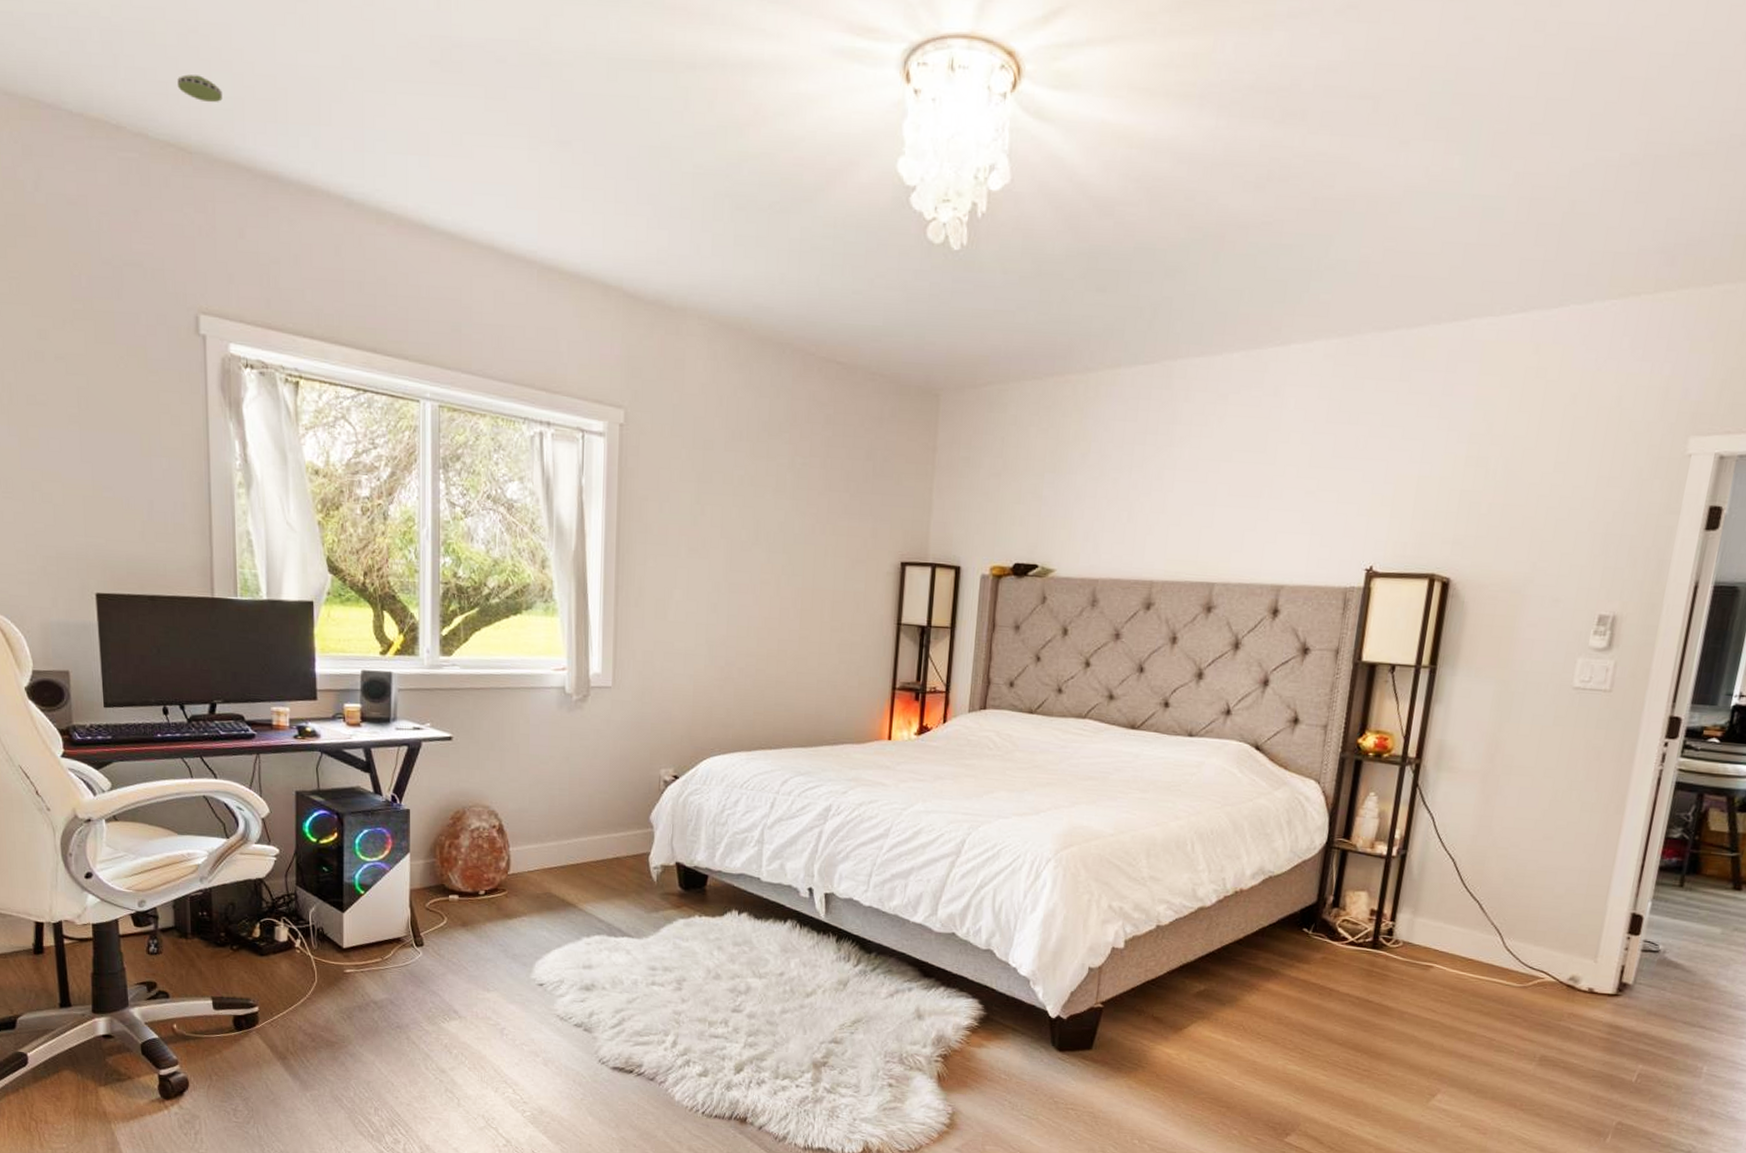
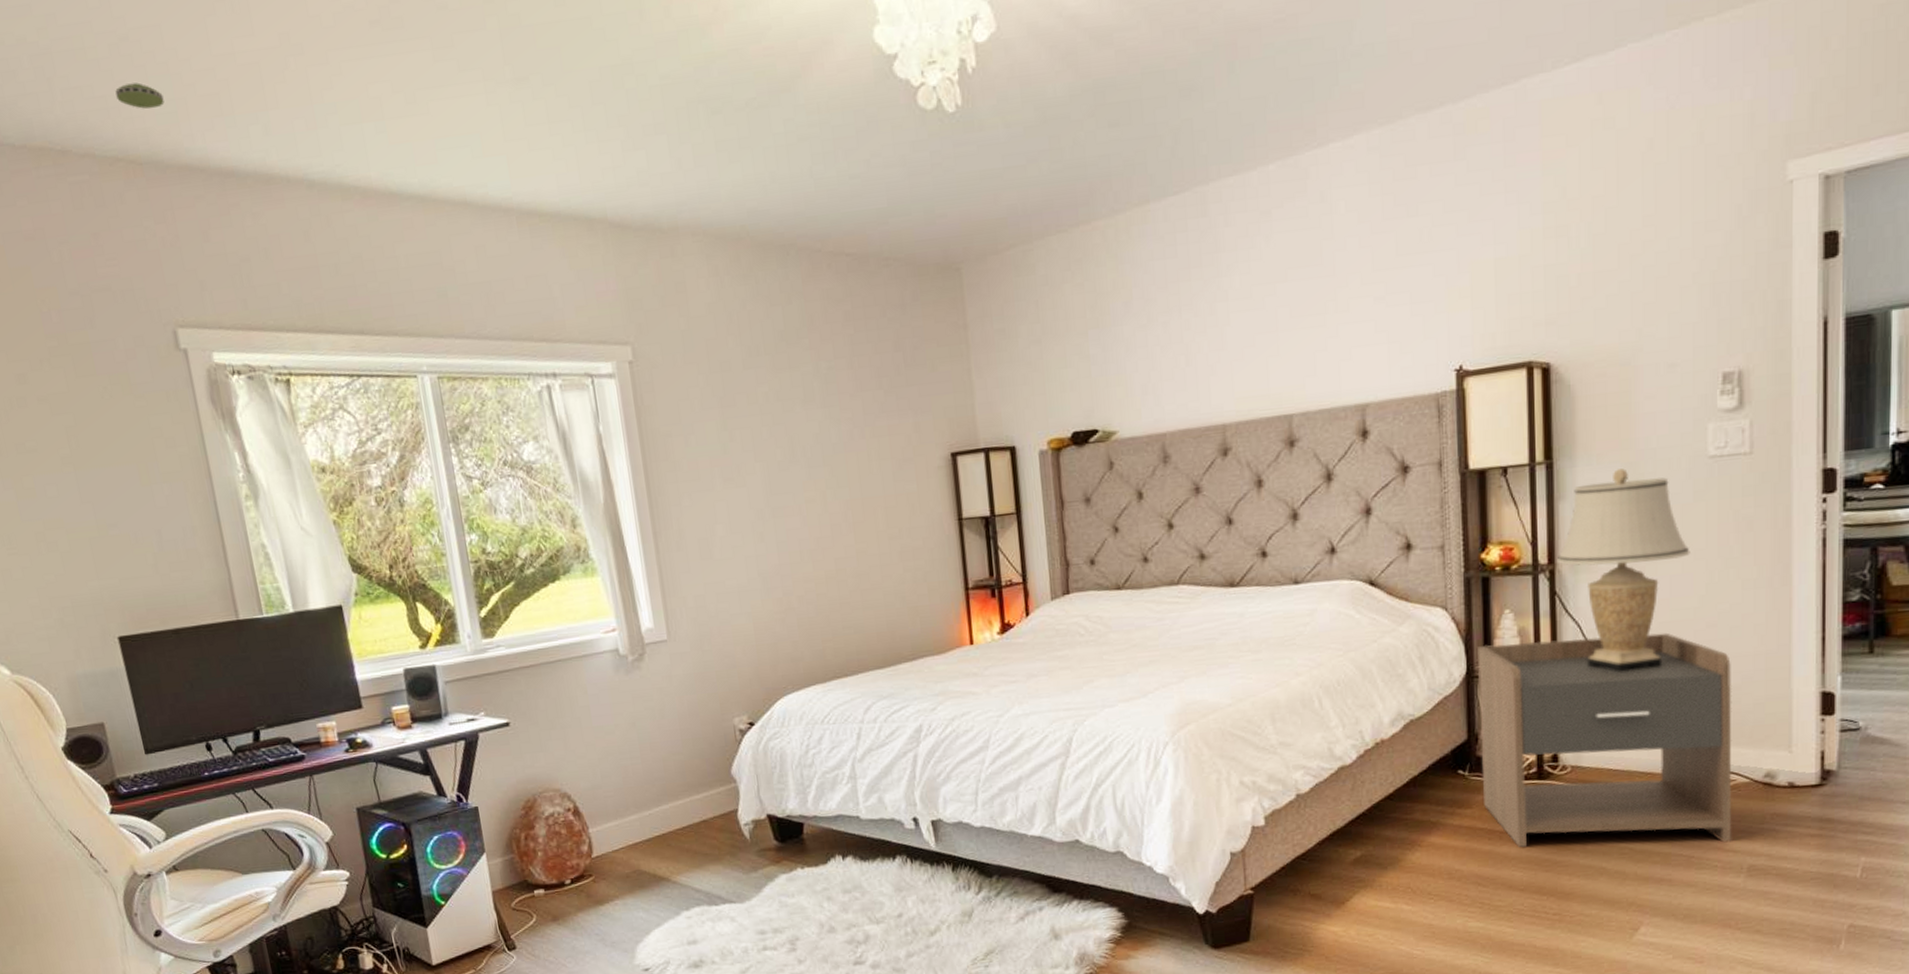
nightstand: none [1320,820,1559,1032] -> present [1476,632,1732,848]
table lamp: none [1423,684,1542,867] -> present [1556,468,1690,673]

